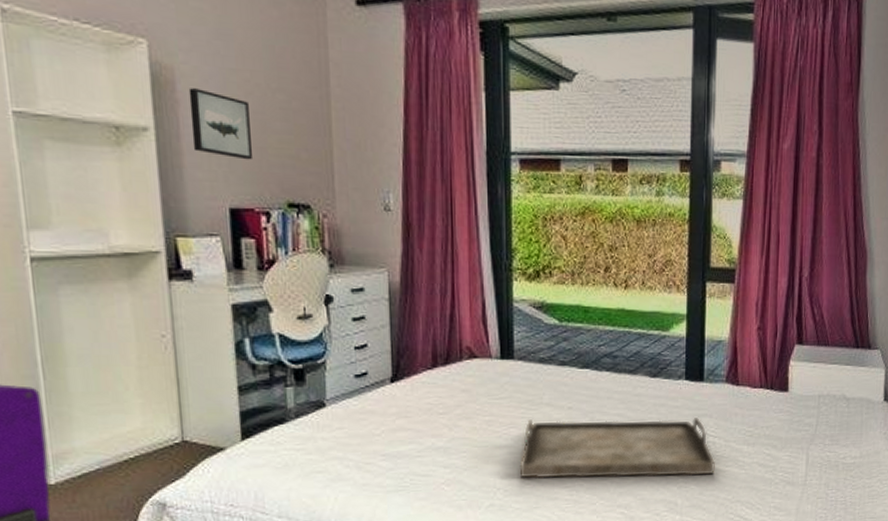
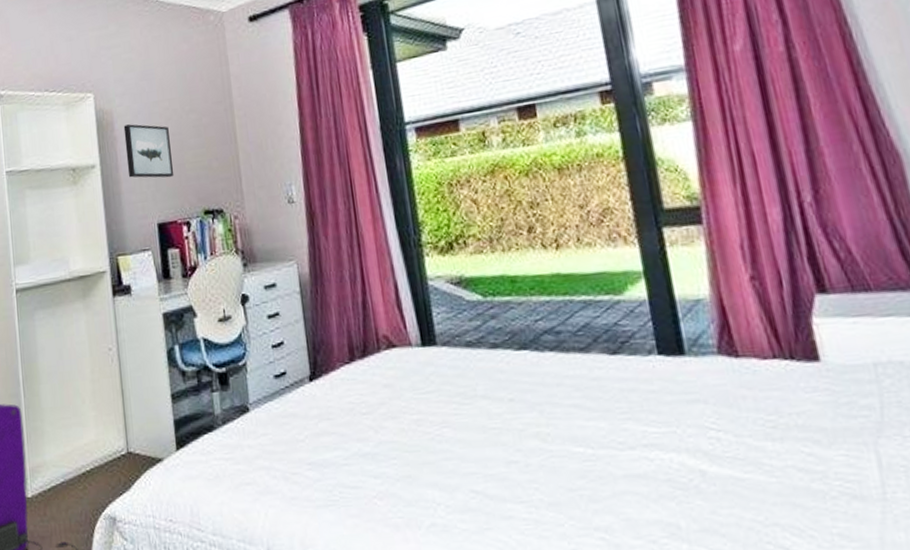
serving tray: present [520,418,715,479] -> none [459,405,729,491]

